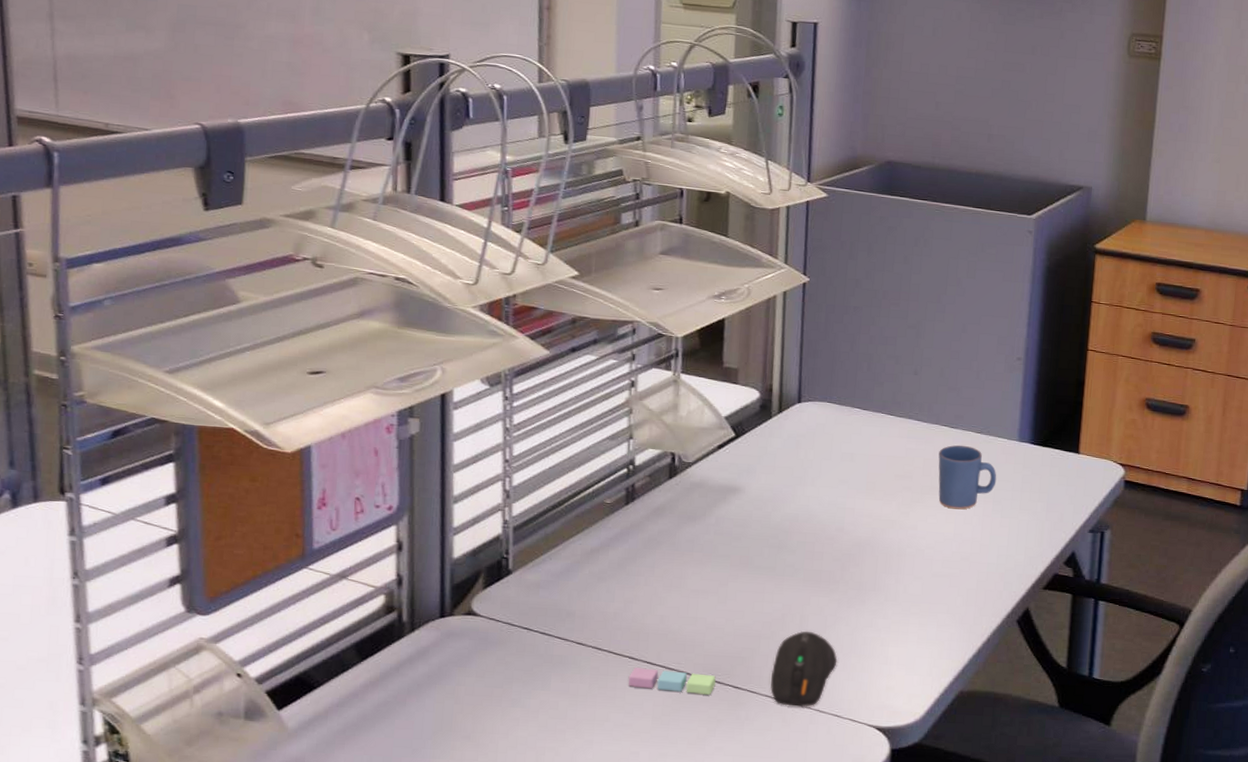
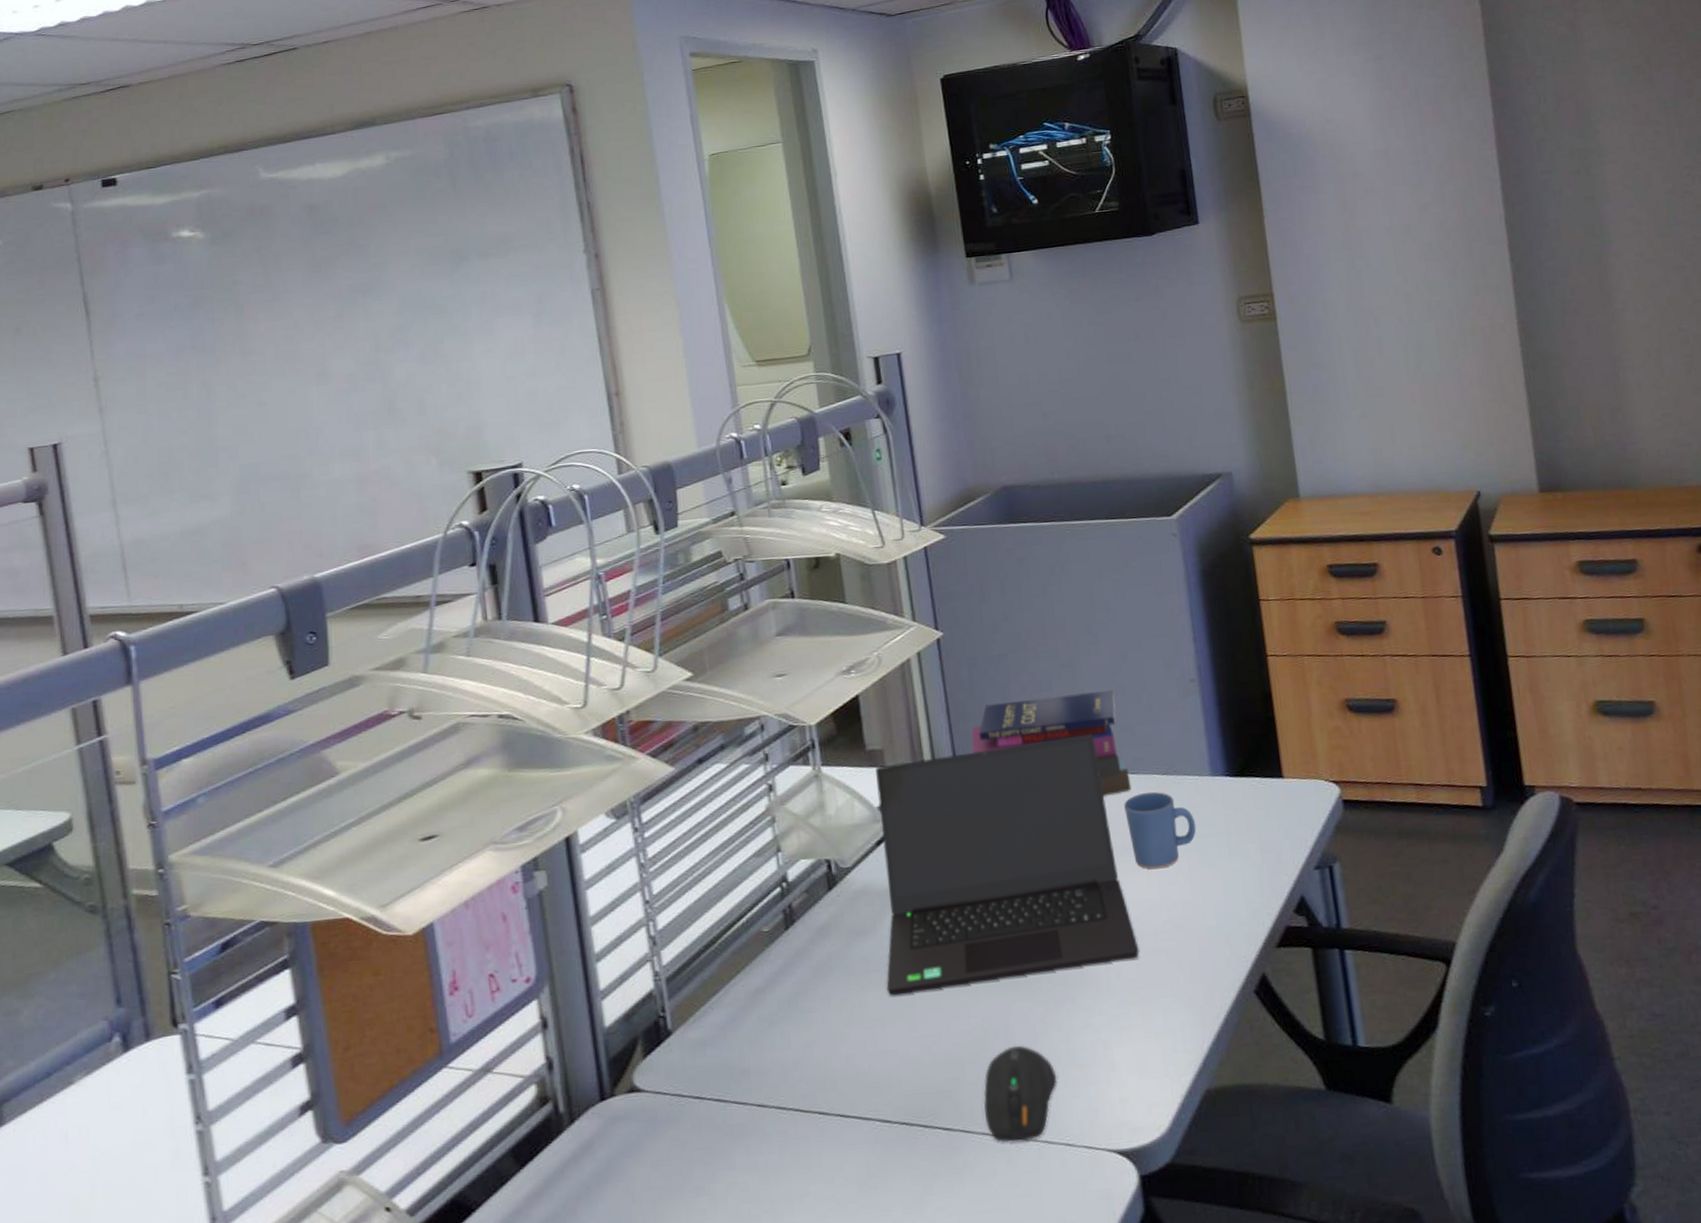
sticky notes: present [628,667,716,695] -> none [822,1118,922,1149]
laptop: none [705,382,928,578] -> present [875,734,1139,996]
books: none [816,347,949,441] -> present [971,690,1131,795]

